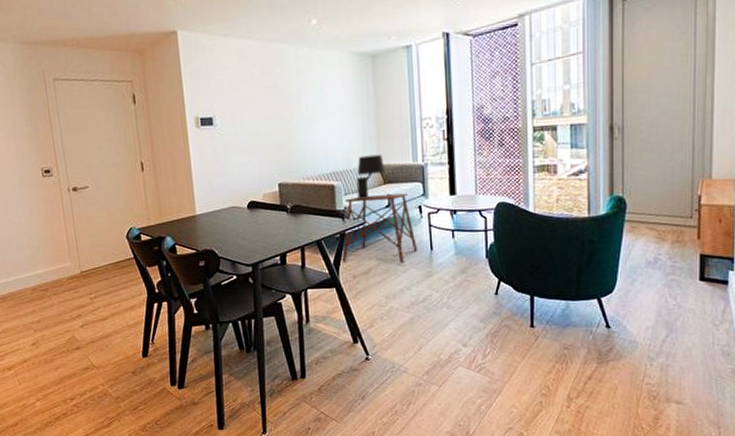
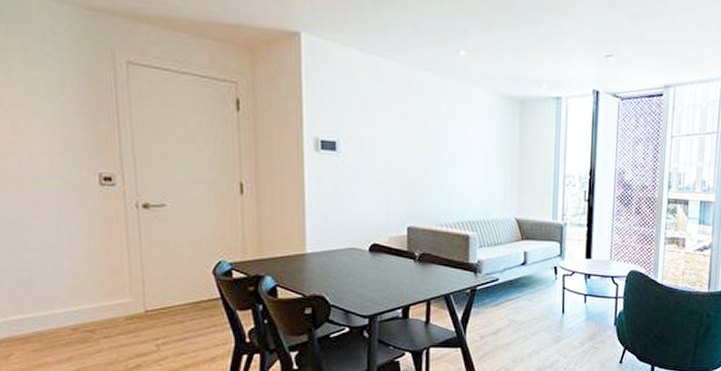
side table: present [342,193,418,264] -> none [471,250,550,326]
table lamp: present [356,154,385,200] -> none [491,207,524,254]

